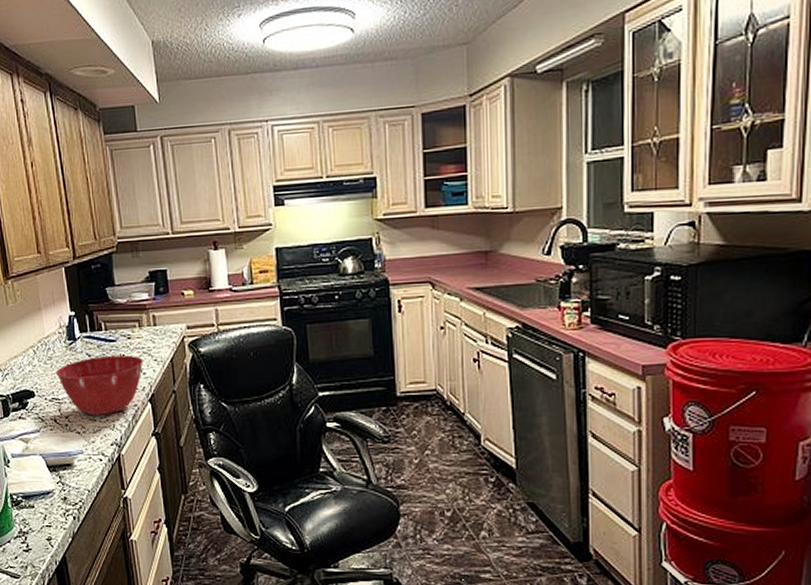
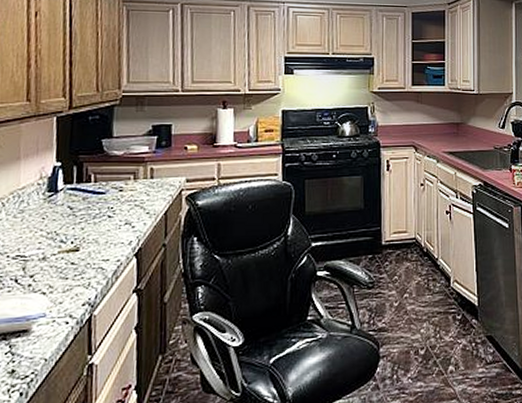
mixing bowl: present [56,354,143,415] -> none [27,207,134,273]

